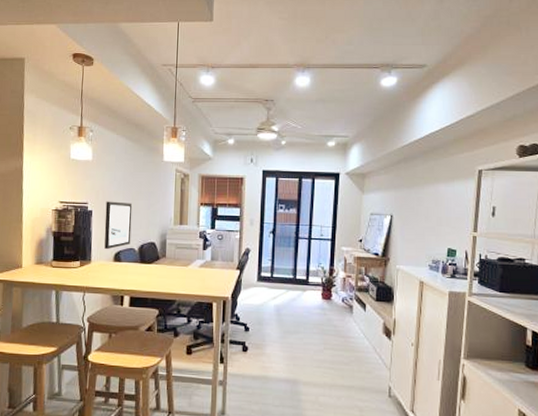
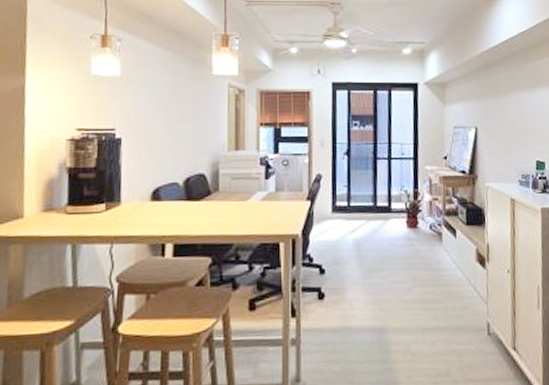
wall art: present [104,201,133,250] -> none [138,125,175,187]

